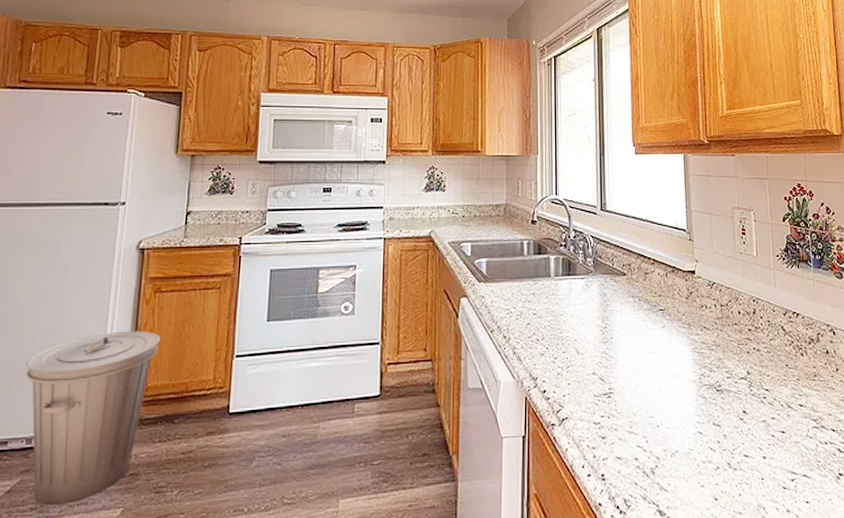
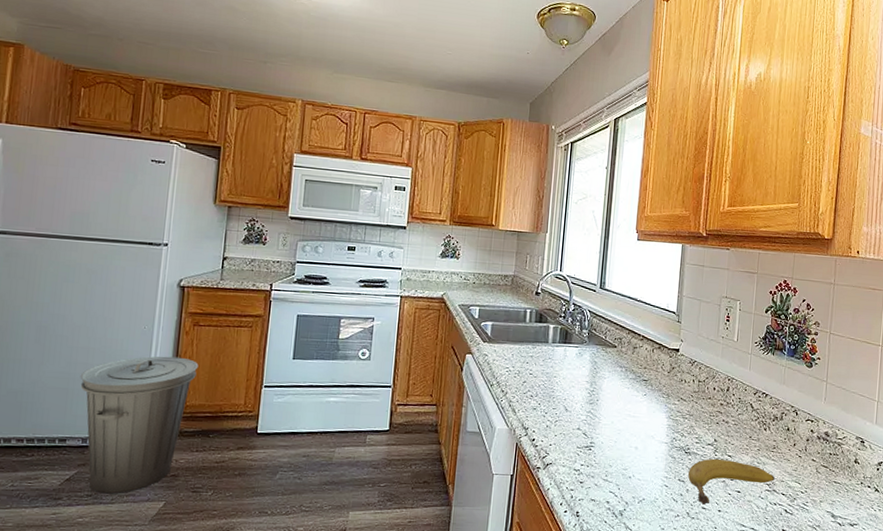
fruit: none [723,394,821,451] -> present [688,458,775,505]

